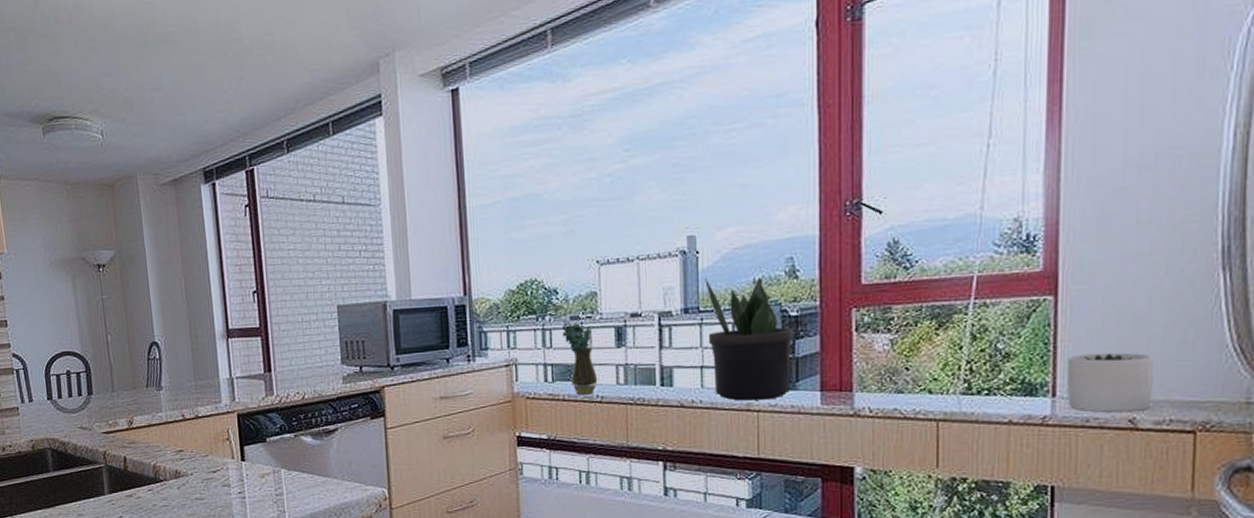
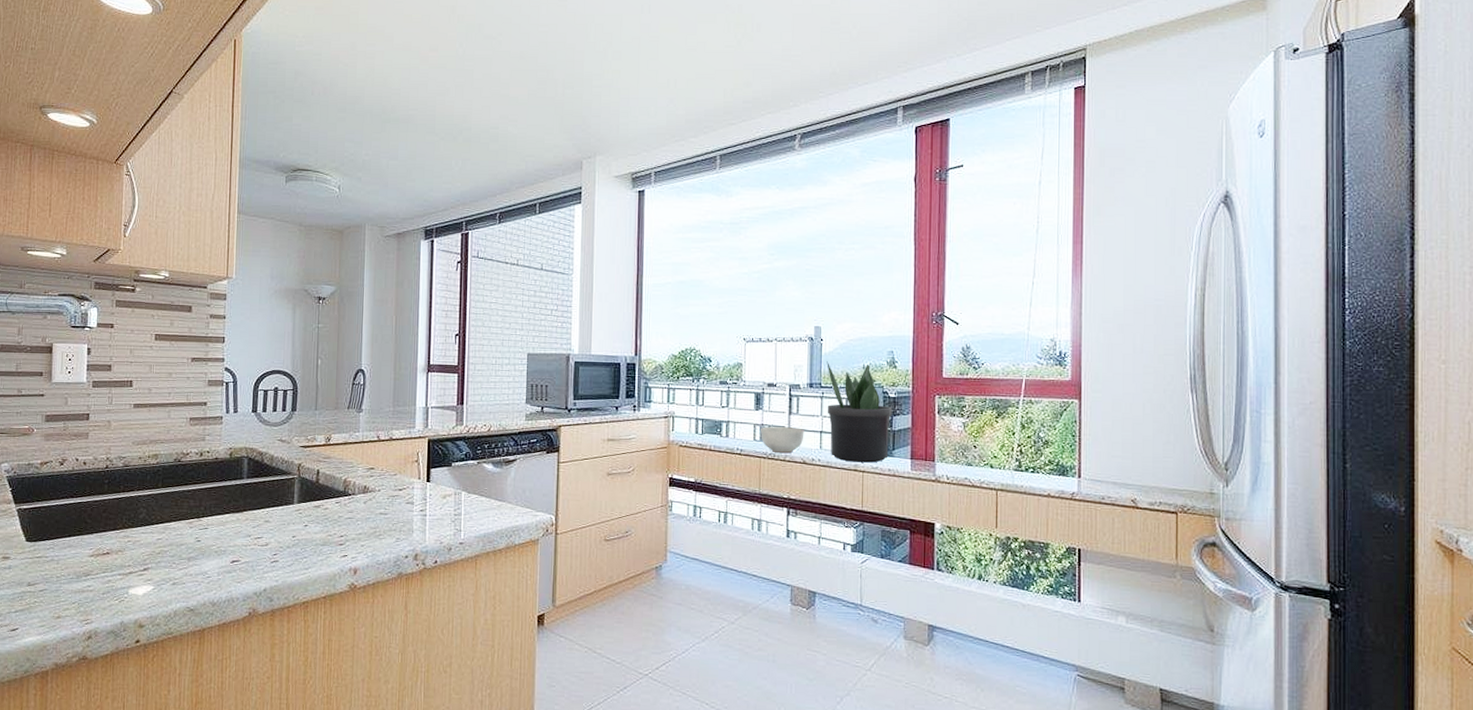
vase: present [562,321,598,395] -> none [712,384,739,447]
bowl: none [625,364,680,398] -> present [761,427,804,454]
planter: present [1066,352,1155,413] -> none [1088,446,1148,495]

